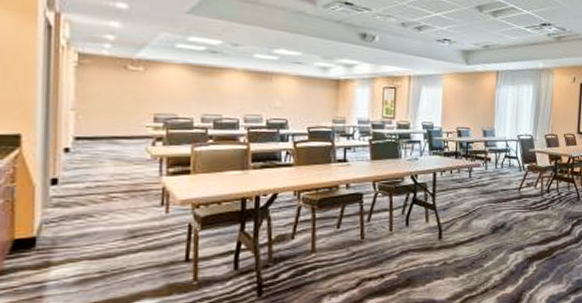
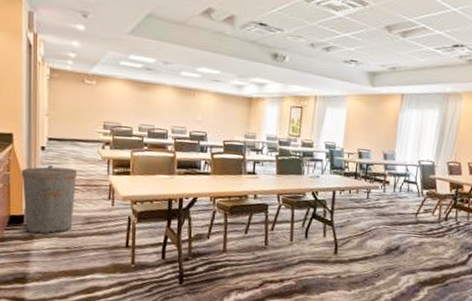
trash can: none [33,169,118,261] -> present [21,164,78,235]

